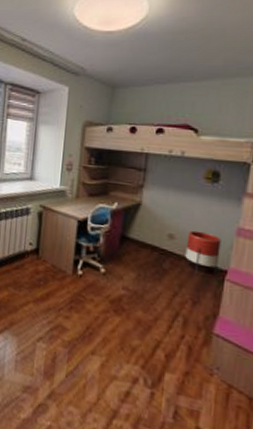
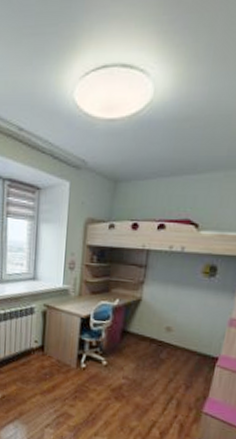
planter: present [185,230,221,276] -> none [181,322,215,363]

